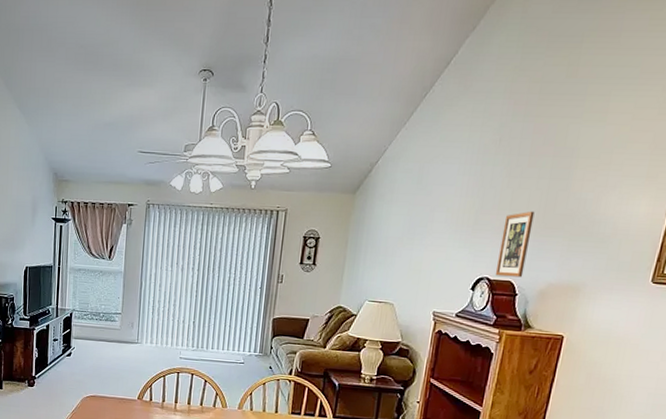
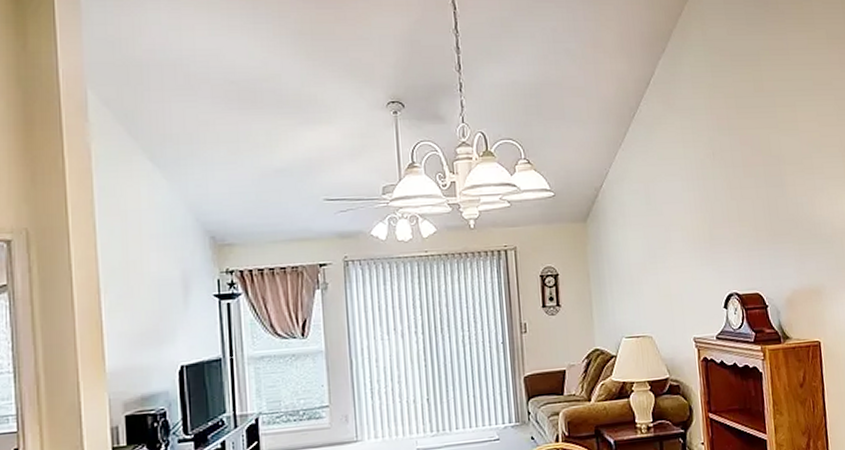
picture frame: present [495,211,535,278] -> none [737,219,768,290]

